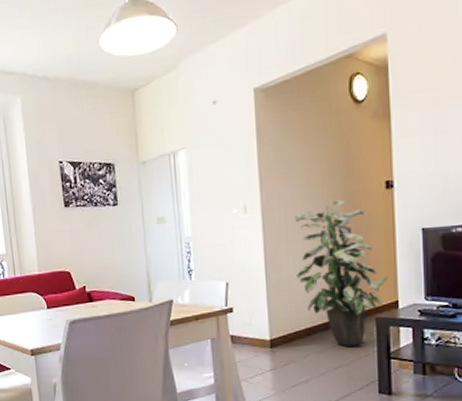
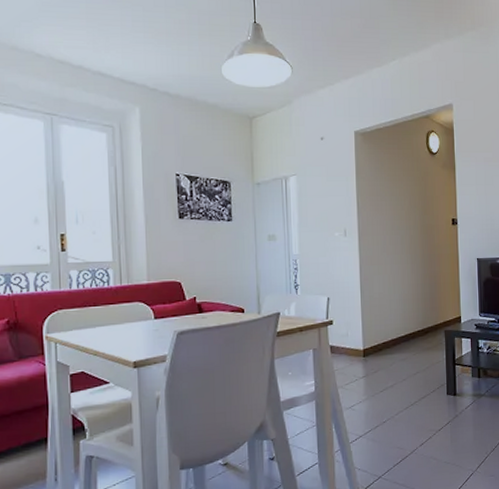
indoor plant: present [295,200,388,346] -> none [385,231,454,355]

